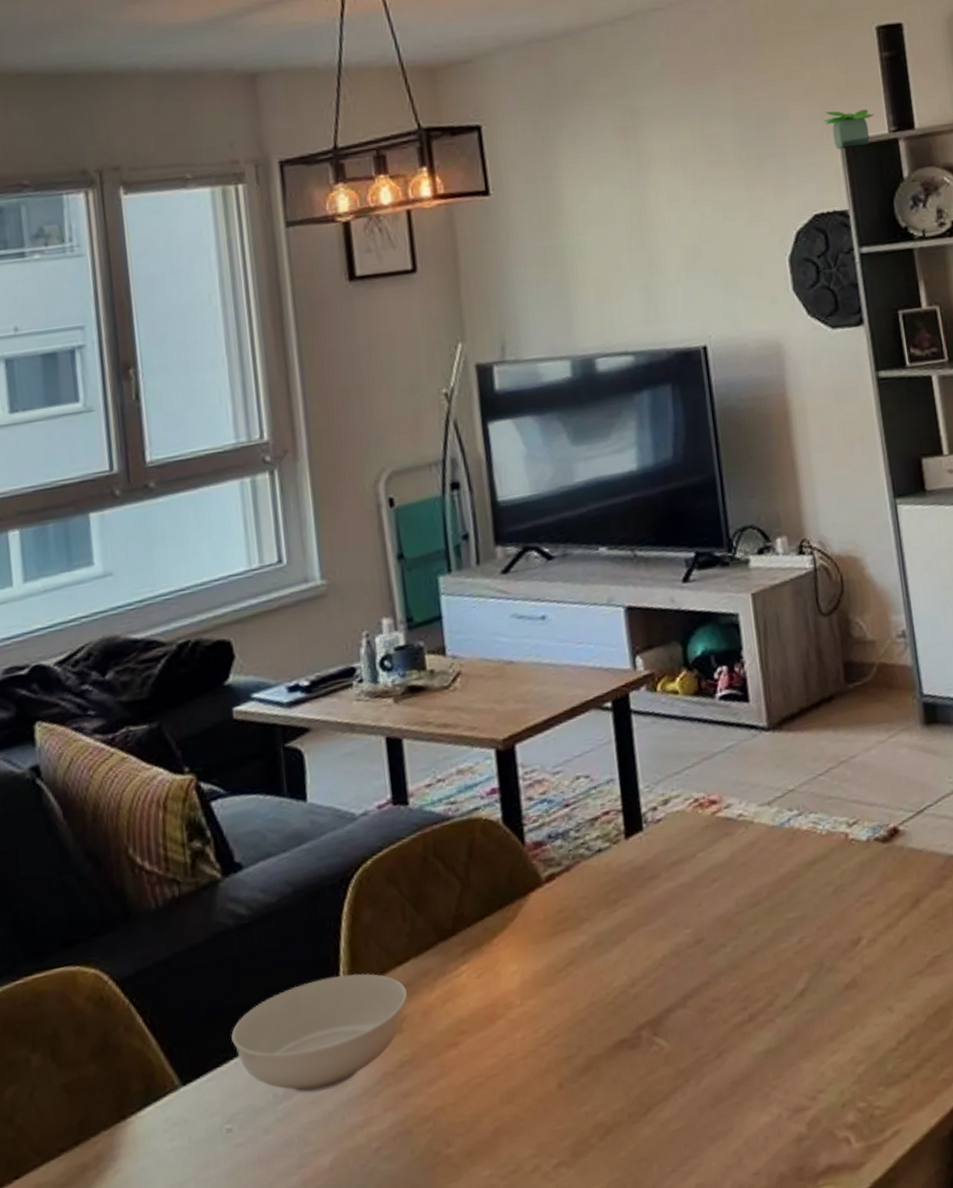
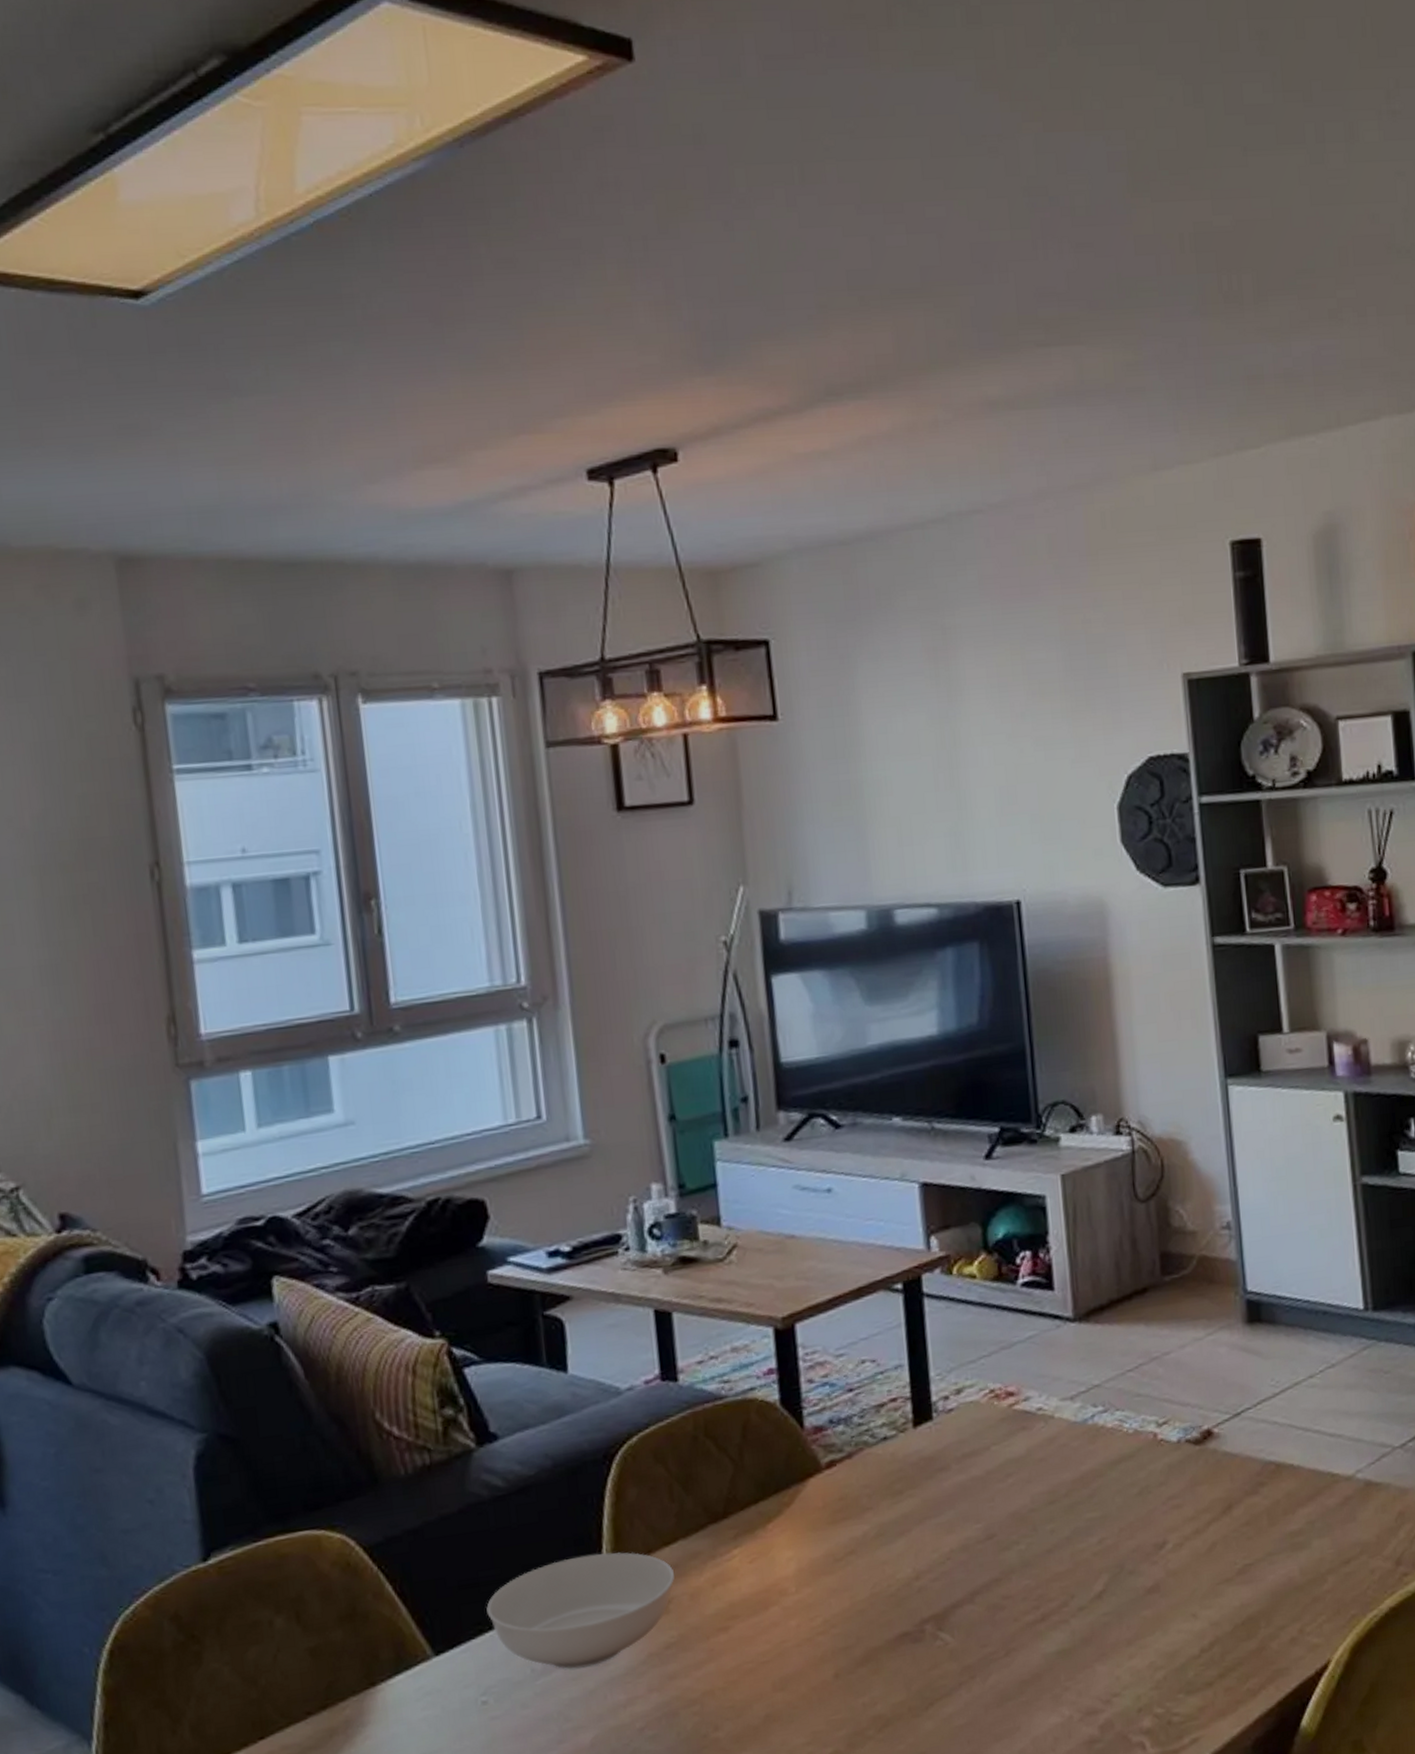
potted plant: present [823,109,875,149] -> none [1164,638,1224,683]

